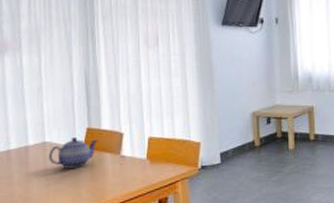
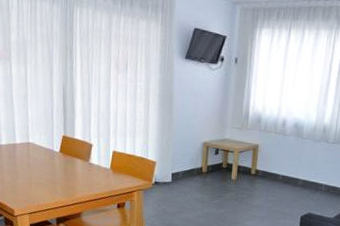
teapot: present [49,137,98,168] -> none [32,142,71,168]

